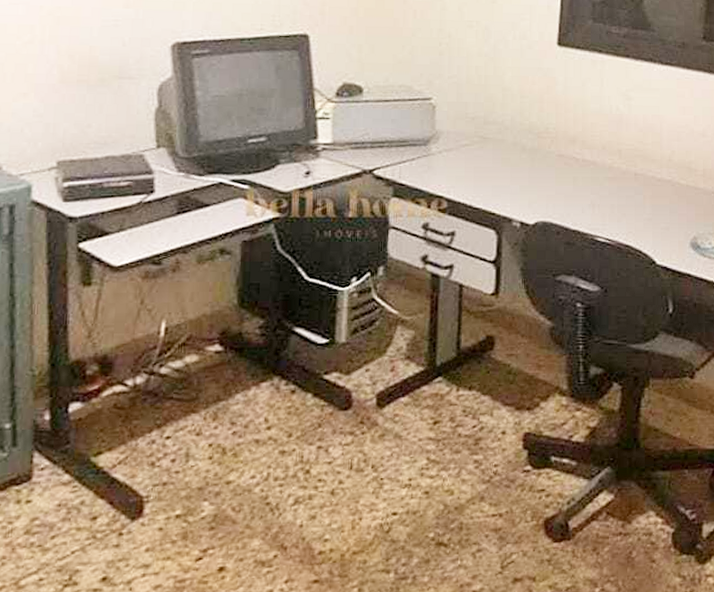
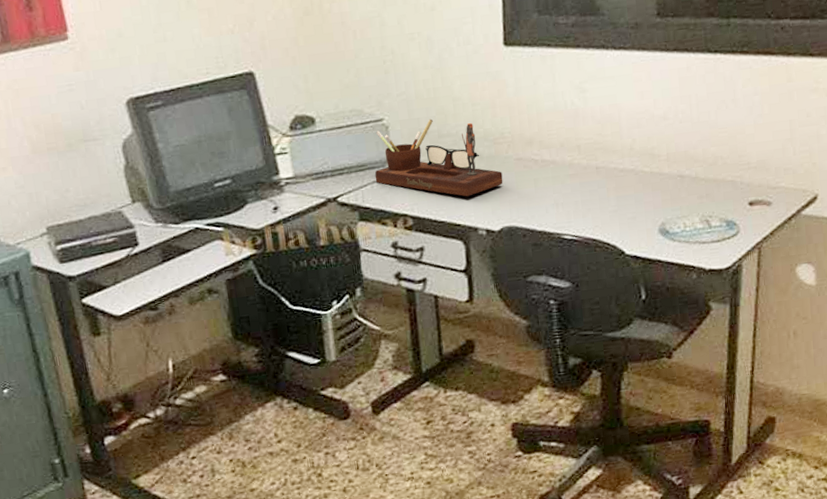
desk organizer: none [415,104,543,186] -> present [374,118,503,197]

